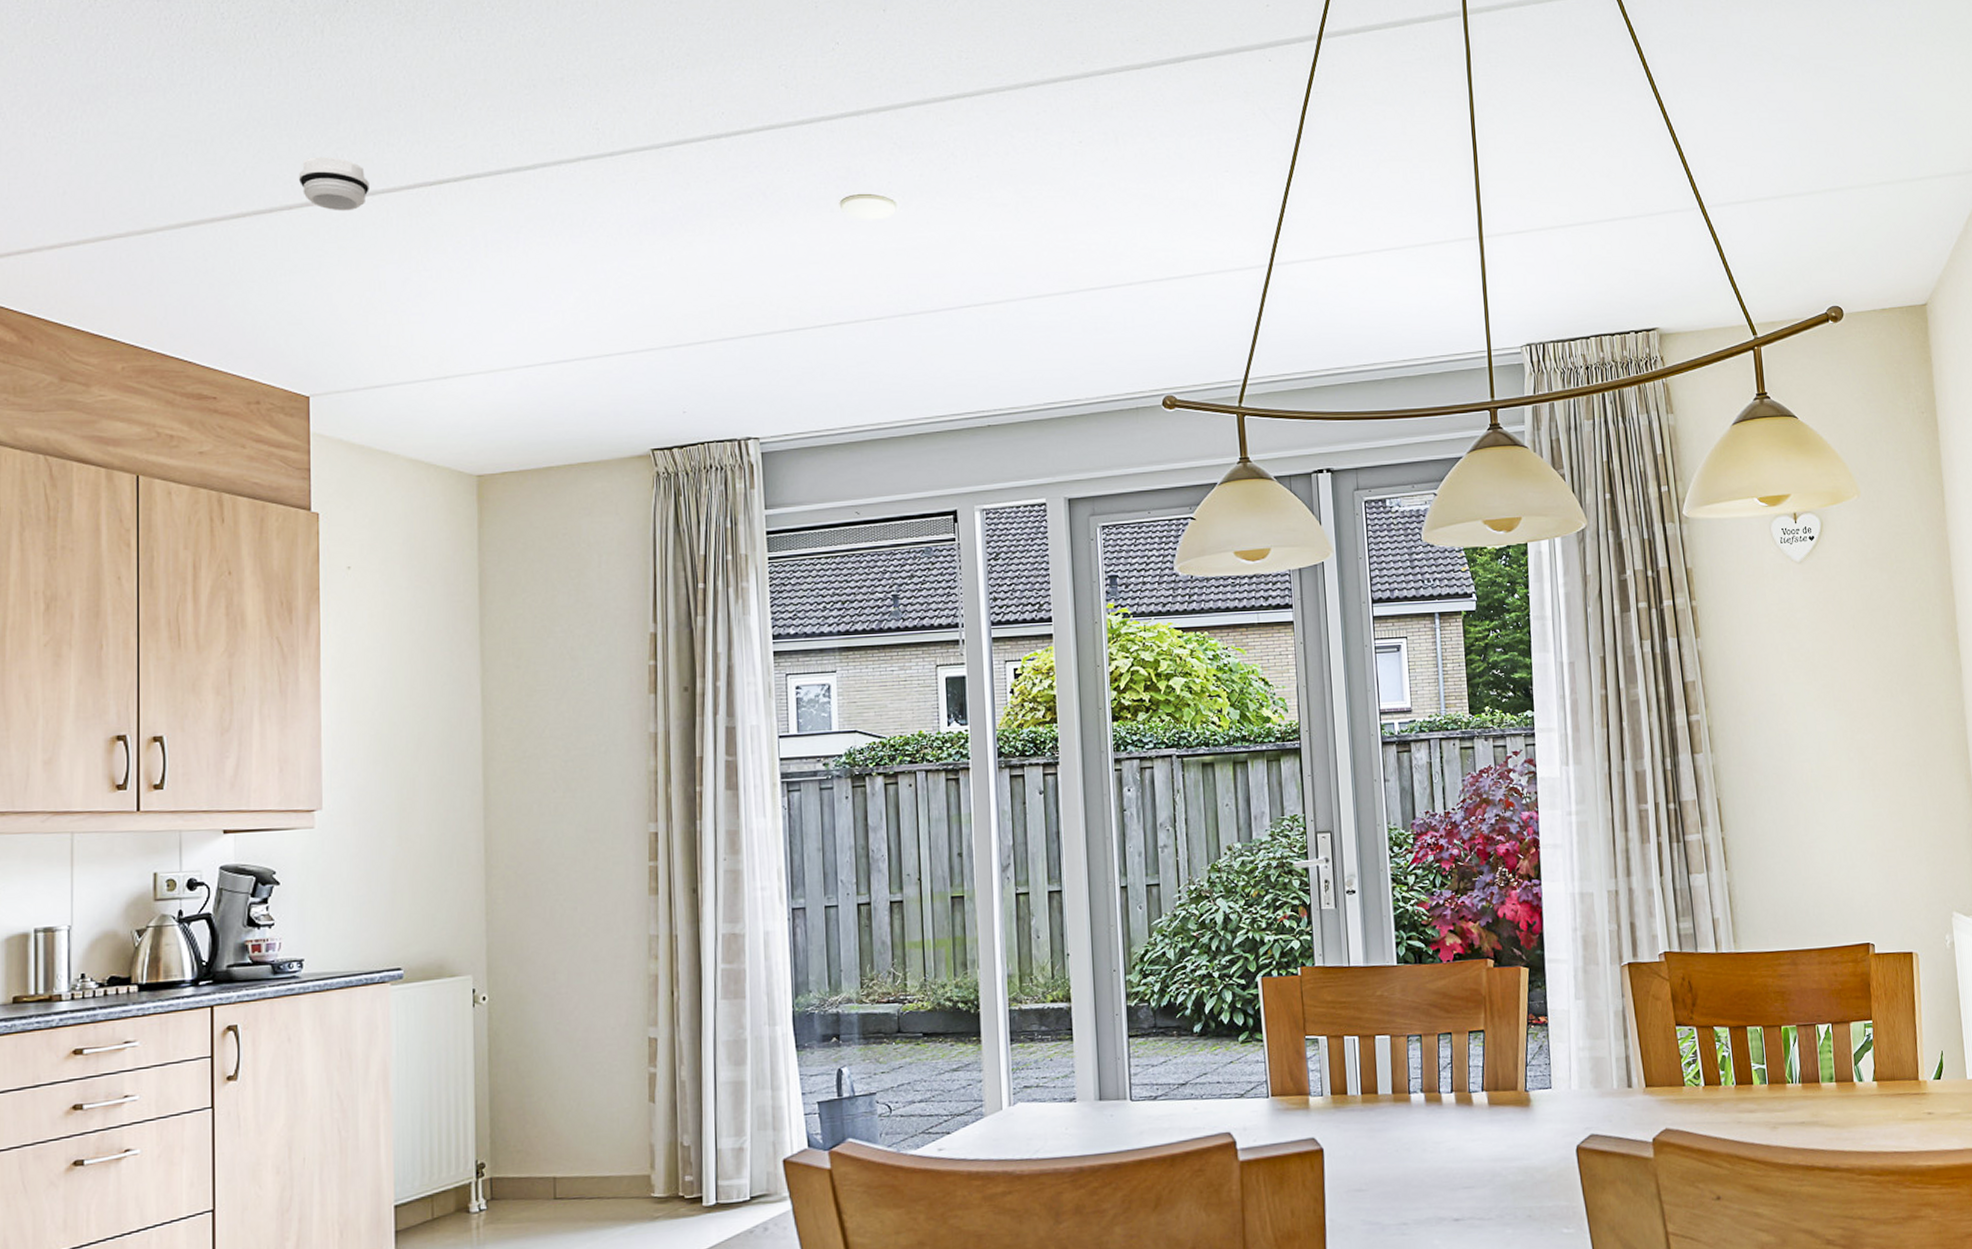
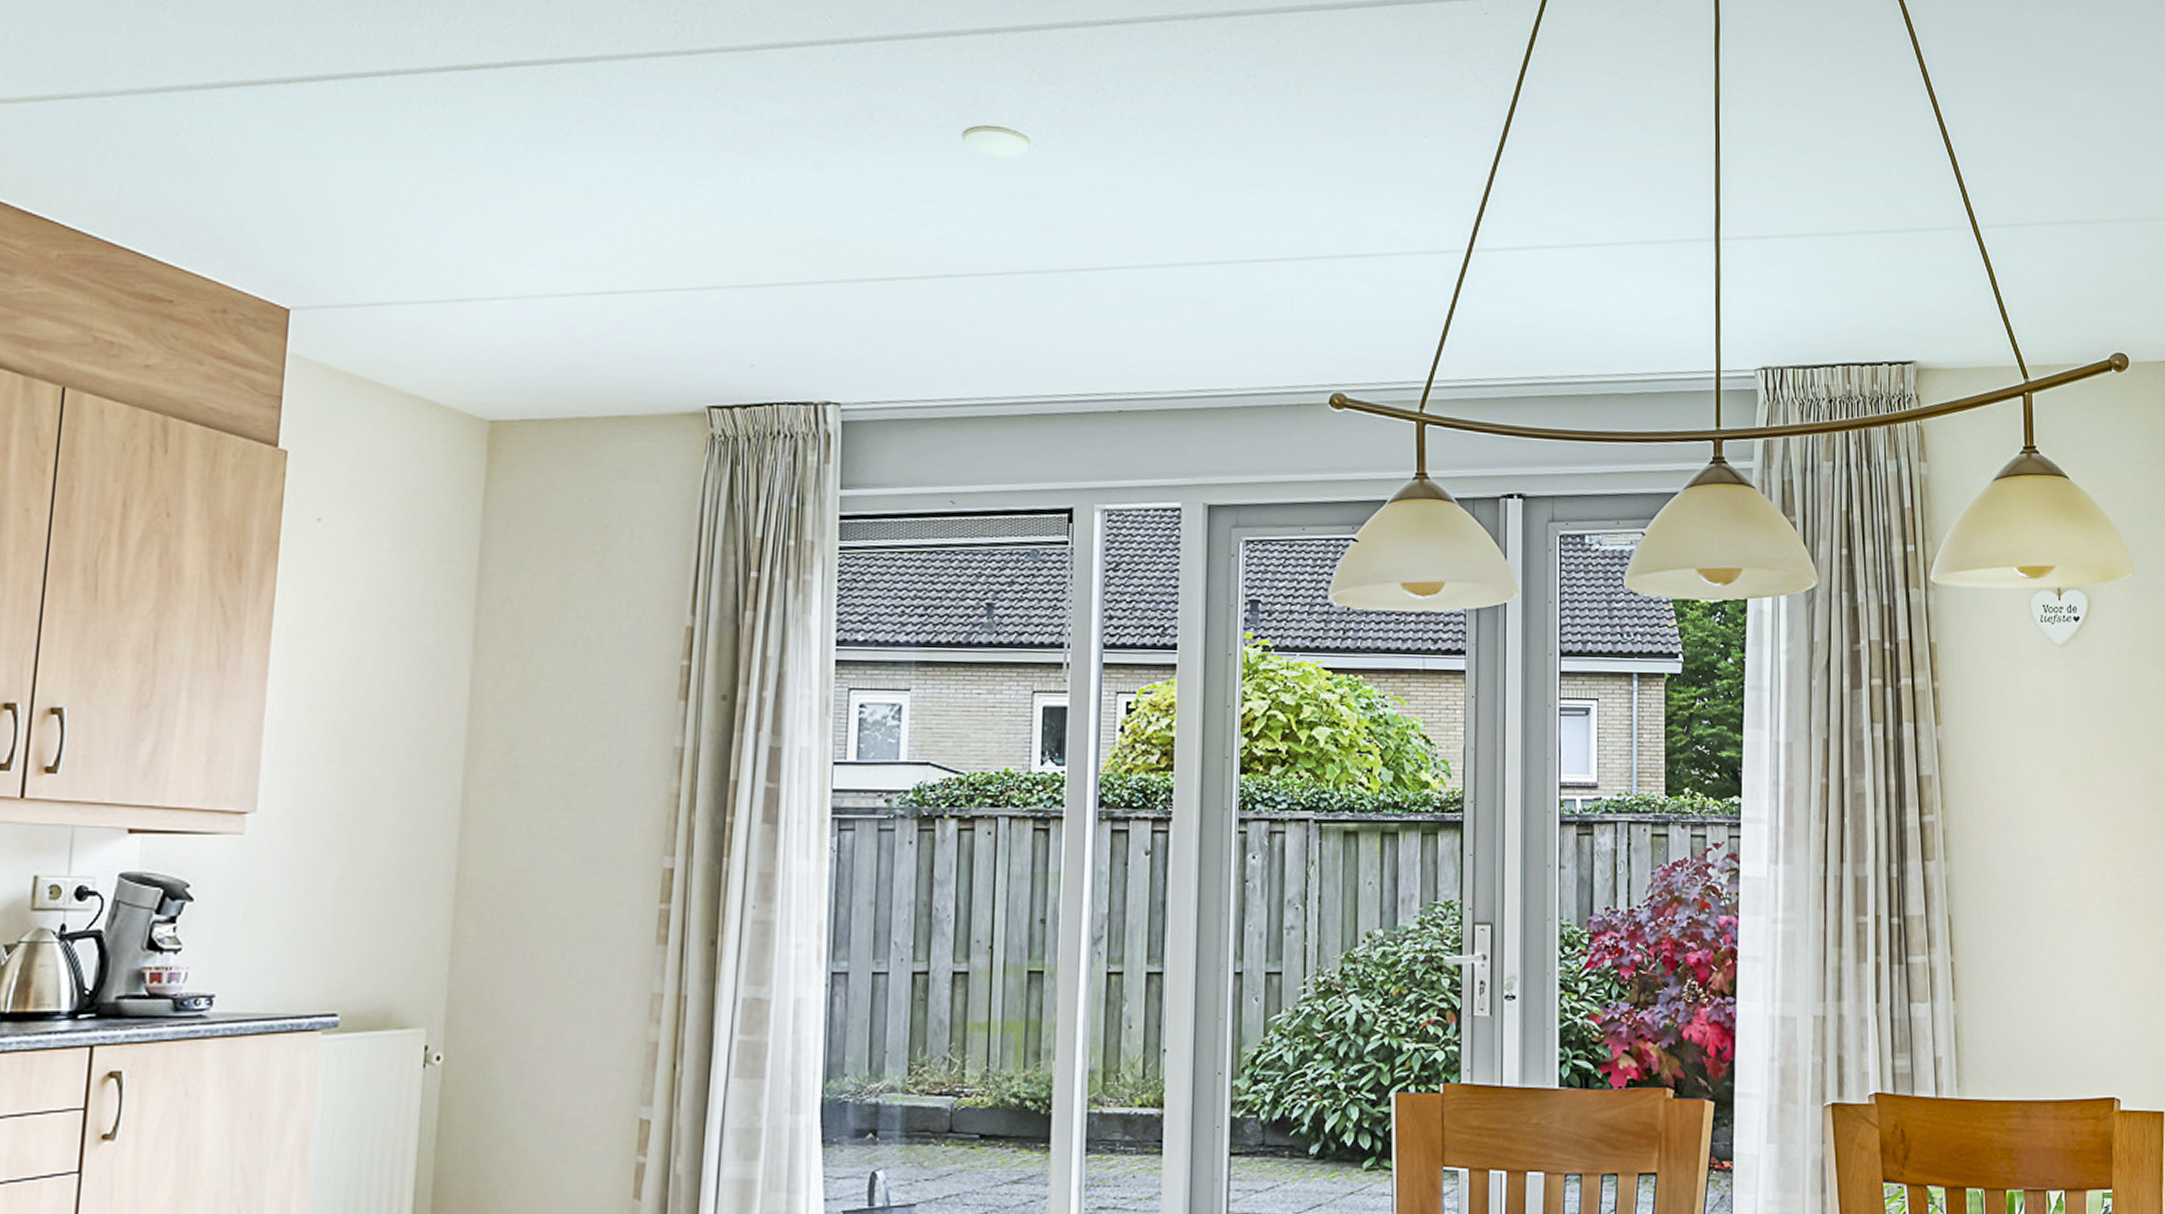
smoke detector: present [298,157,369,211] -> none [301,23,389,92]

